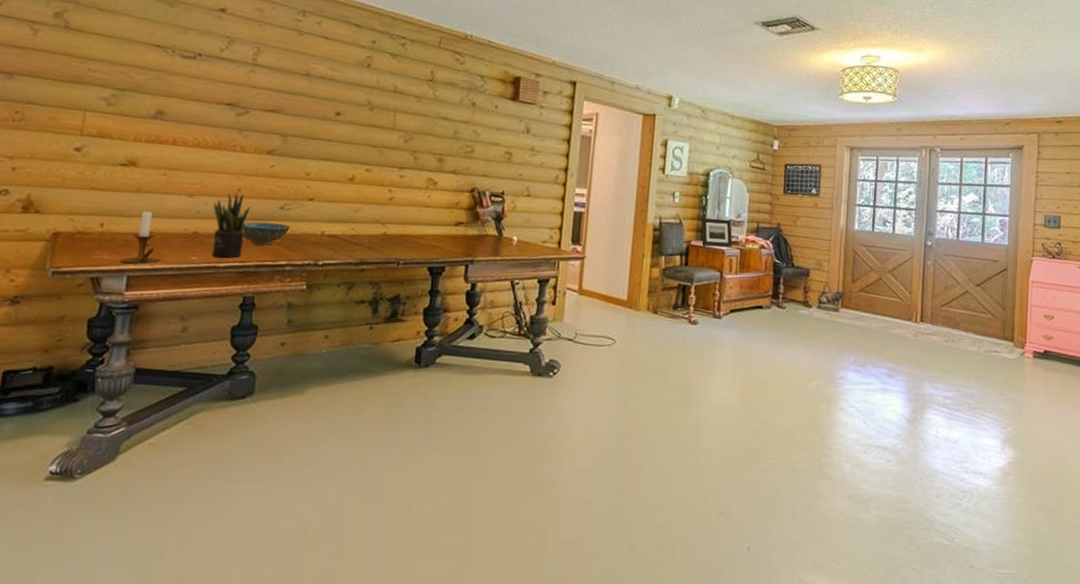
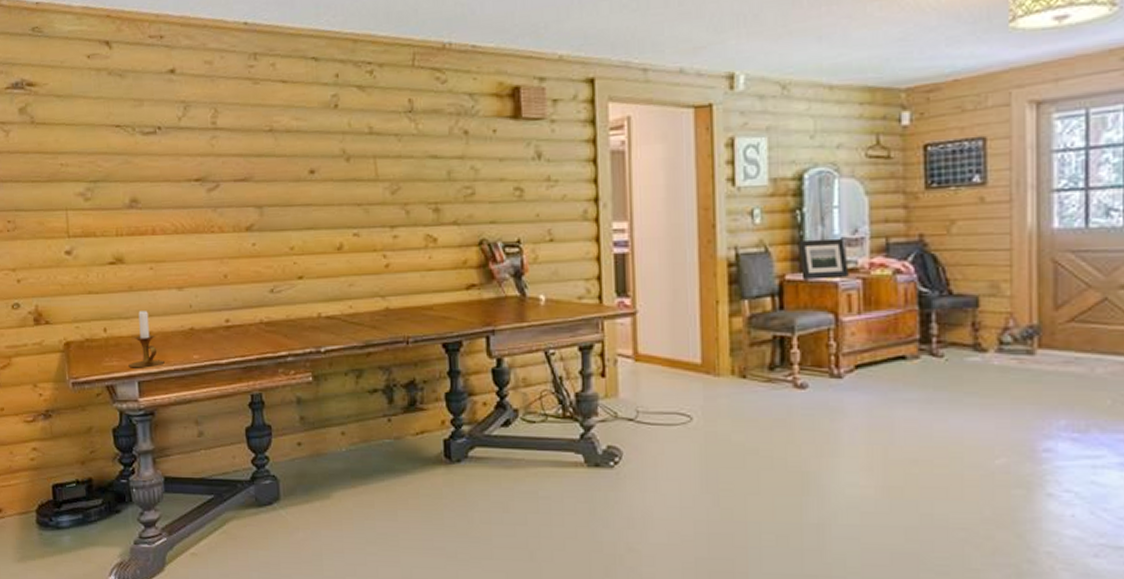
potted plant: present [212,192,250,258] -> none [203,280,241,353]
decorative bowl: present [242,221,290,246] -> none [236,309,285,336]

